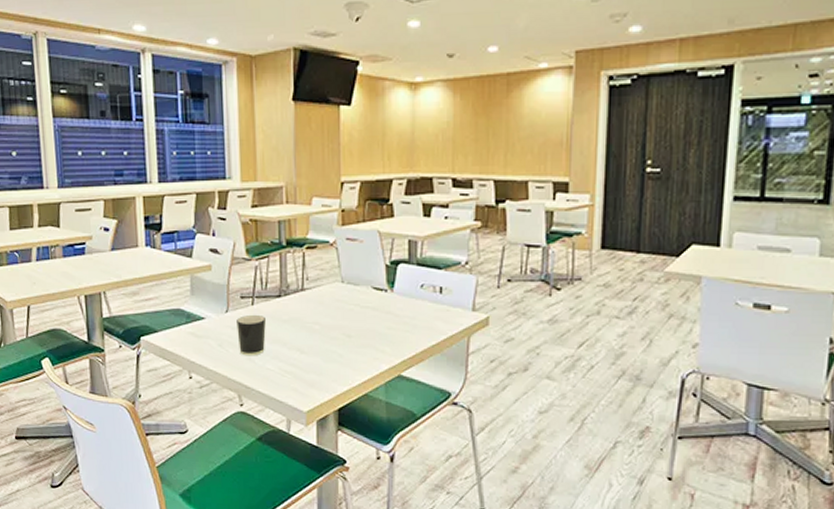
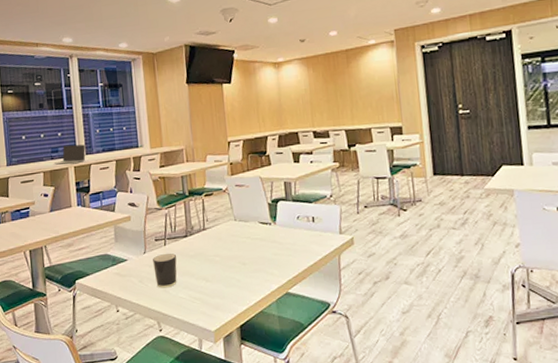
laptop: none [117,168,158,193] -> present [54,144,86,165]

